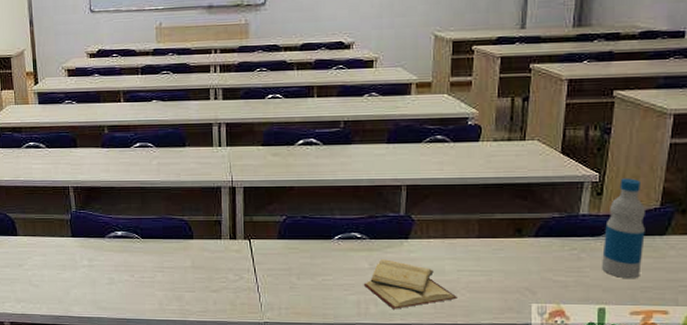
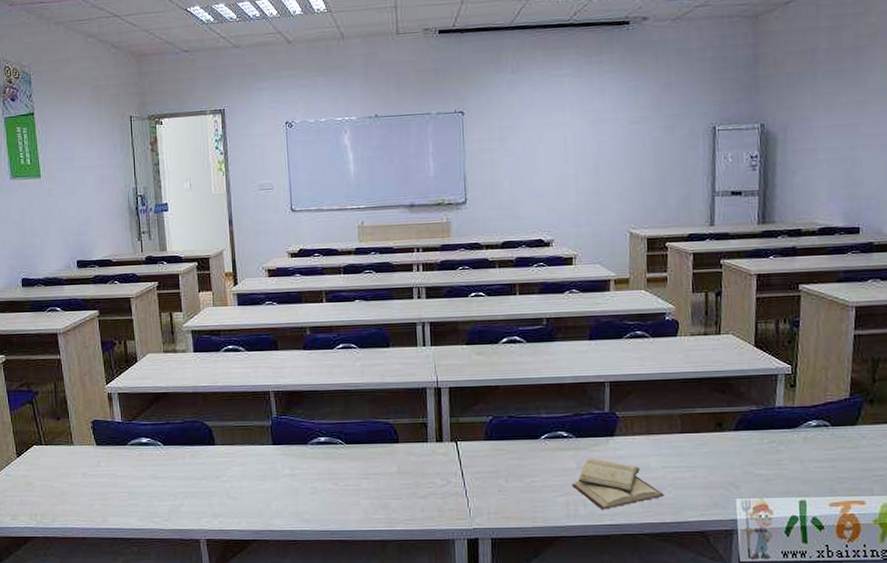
bottle: present [601,178,645,279] -> none [799,369,838,470]

